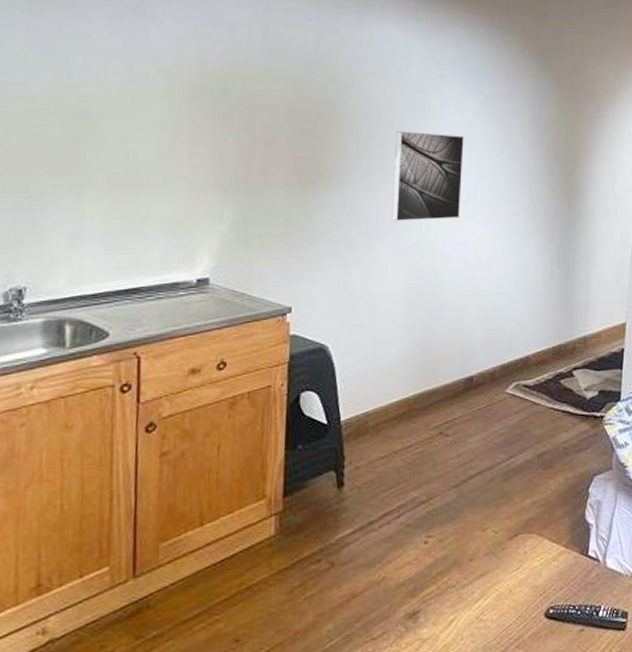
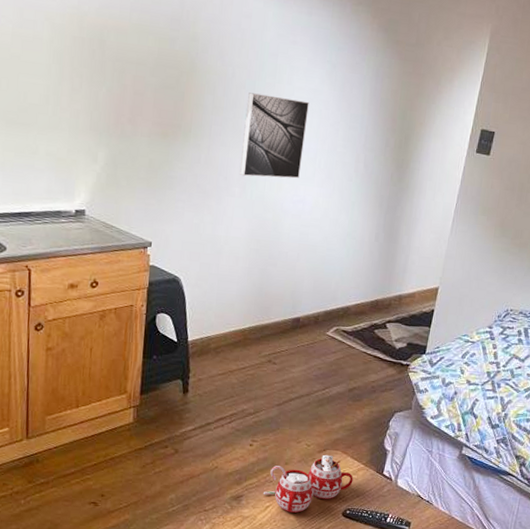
mug: none [446,540,554,624] -> present [263,454,354,513]

